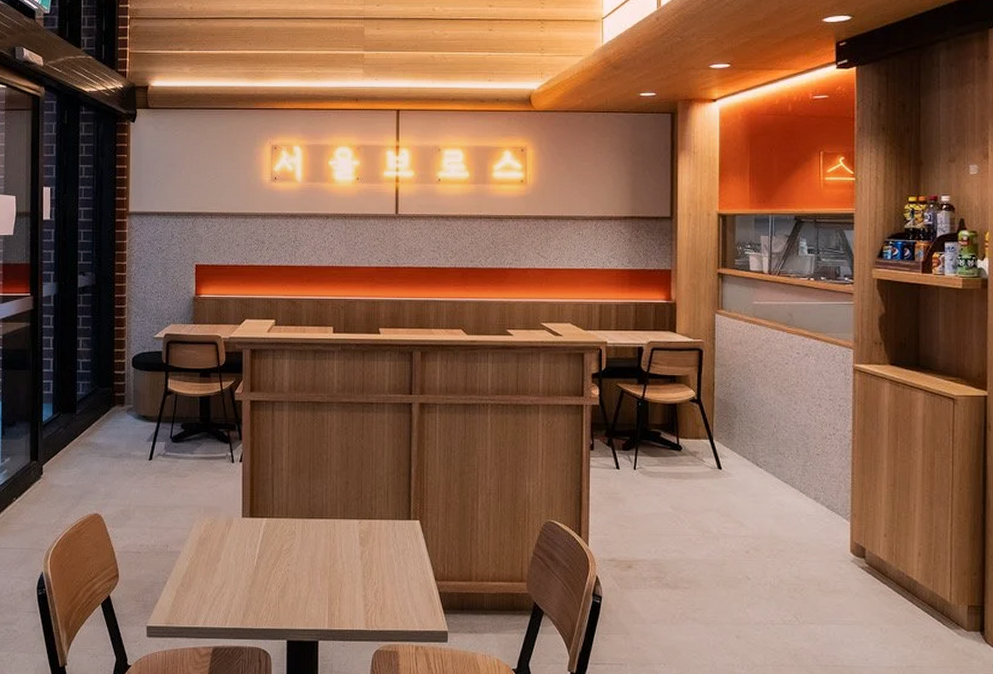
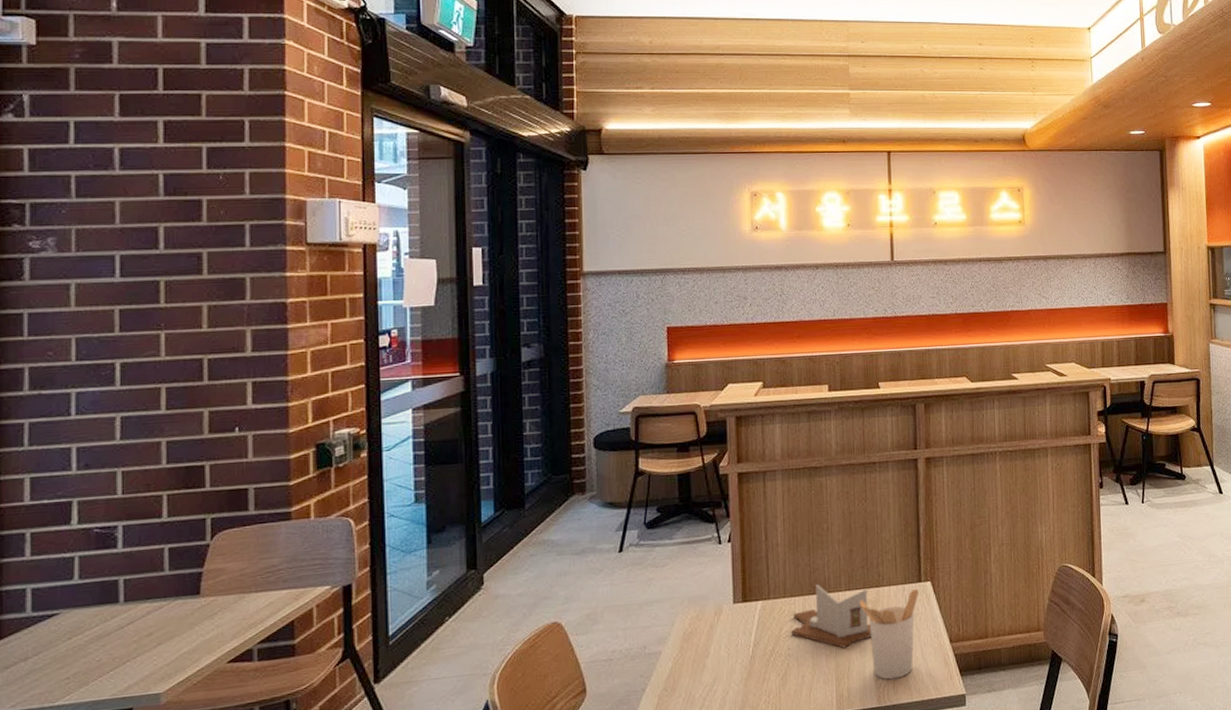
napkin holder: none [291,510,363,572] -> present [791,585,872,649]
utensil holder: none [353,526,408,607] -> present [859,589,919,680]

